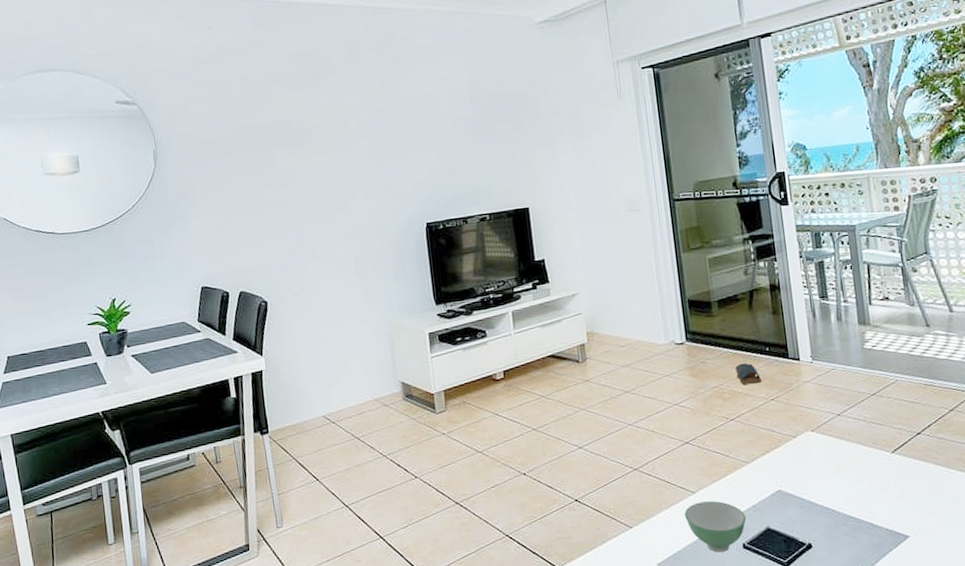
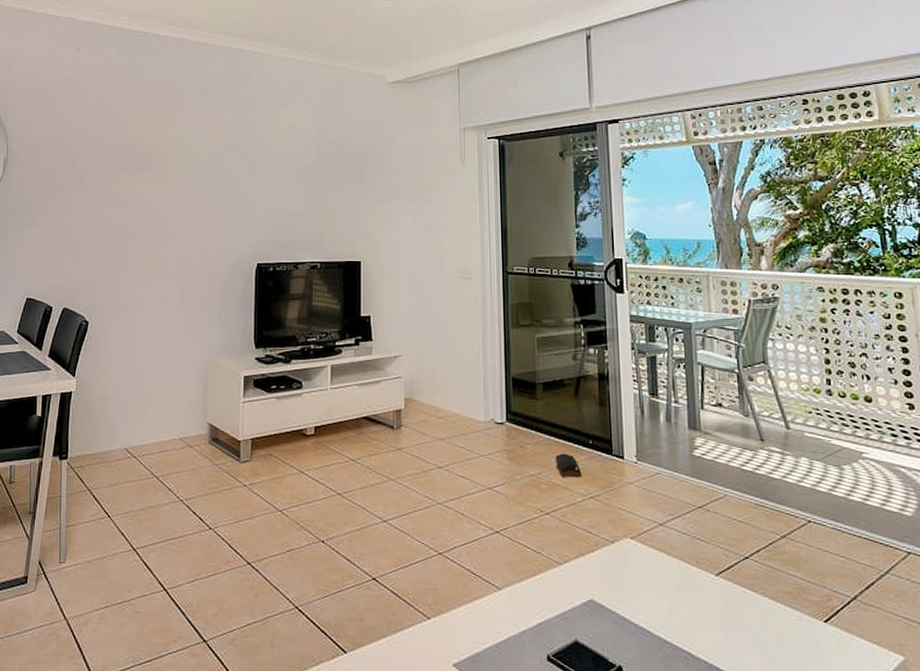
bowl: present [684,501,747,553] -> none [487,600,554,661]

